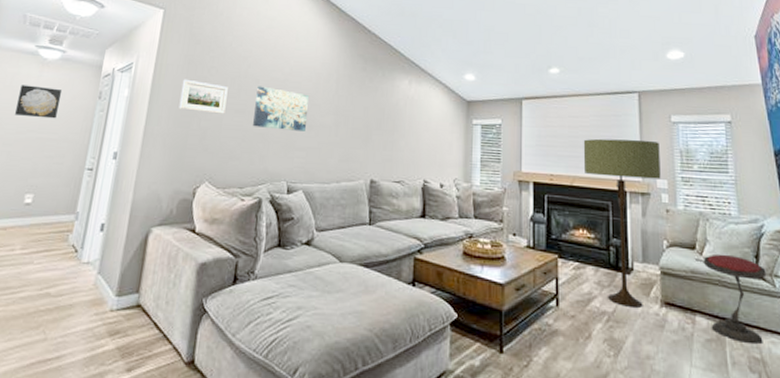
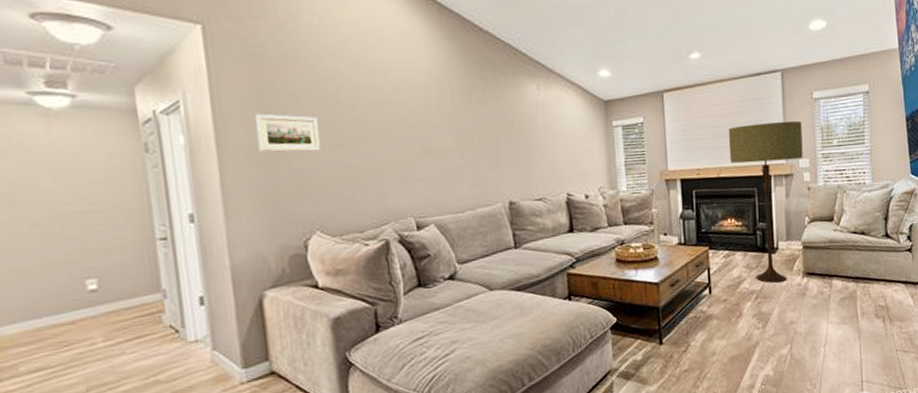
wall art: present [15,85,63,119] -> none [25,146,94,187]
wall art: present [253,86,310,131] -> none [354,111,424,161]
side table: present [704,253,767,345] -> none [841,220,893,296]

